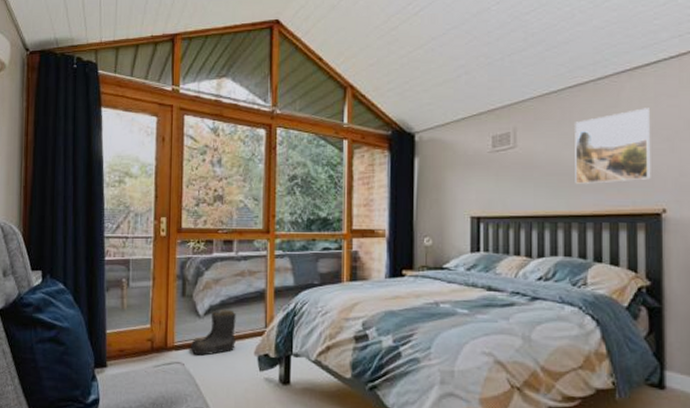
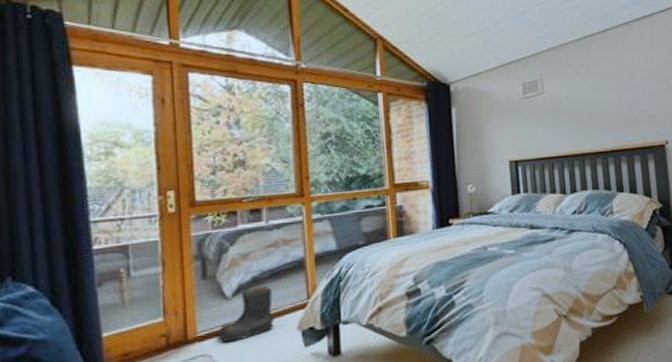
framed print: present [575,108,651,184] -> none [591,54,655,124]

